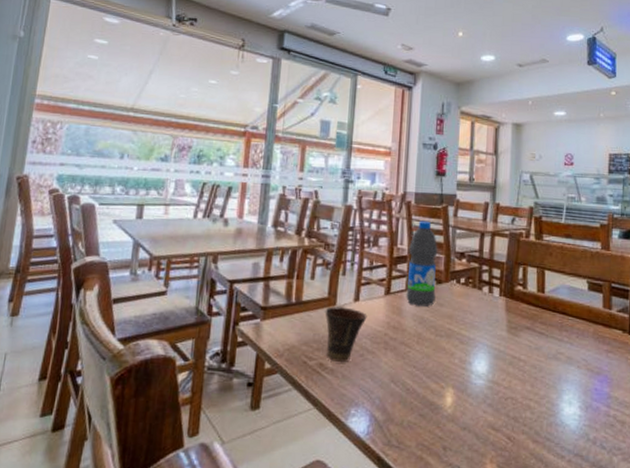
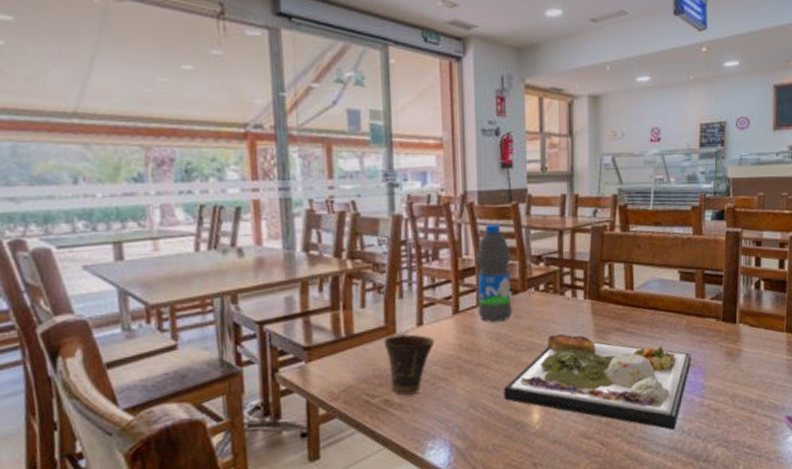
dinner plate: none [422,325,598,436] -> present [504,334,691,430]

